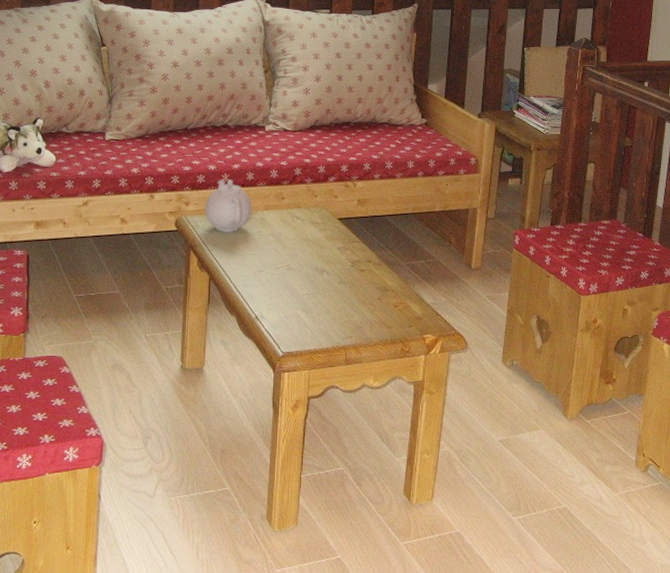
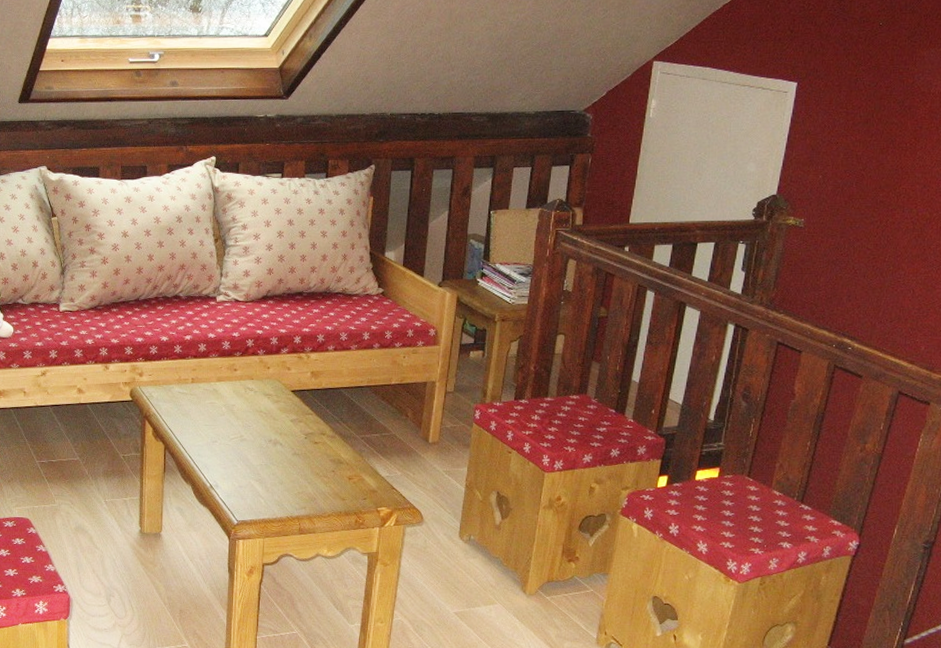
teapot: present [204,179,252,233] -> none [158,351,205,404]

